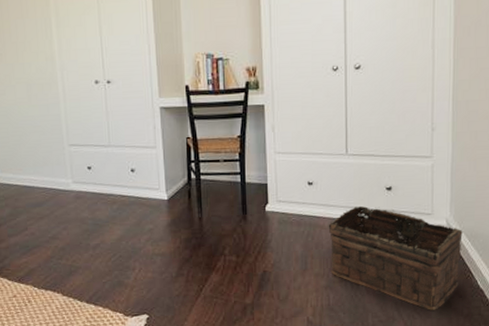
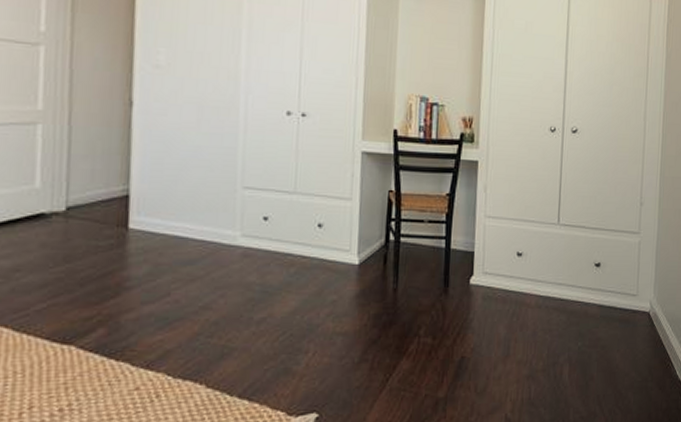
basket: present [328,205,463,311] -> none [534,282,665,405]

